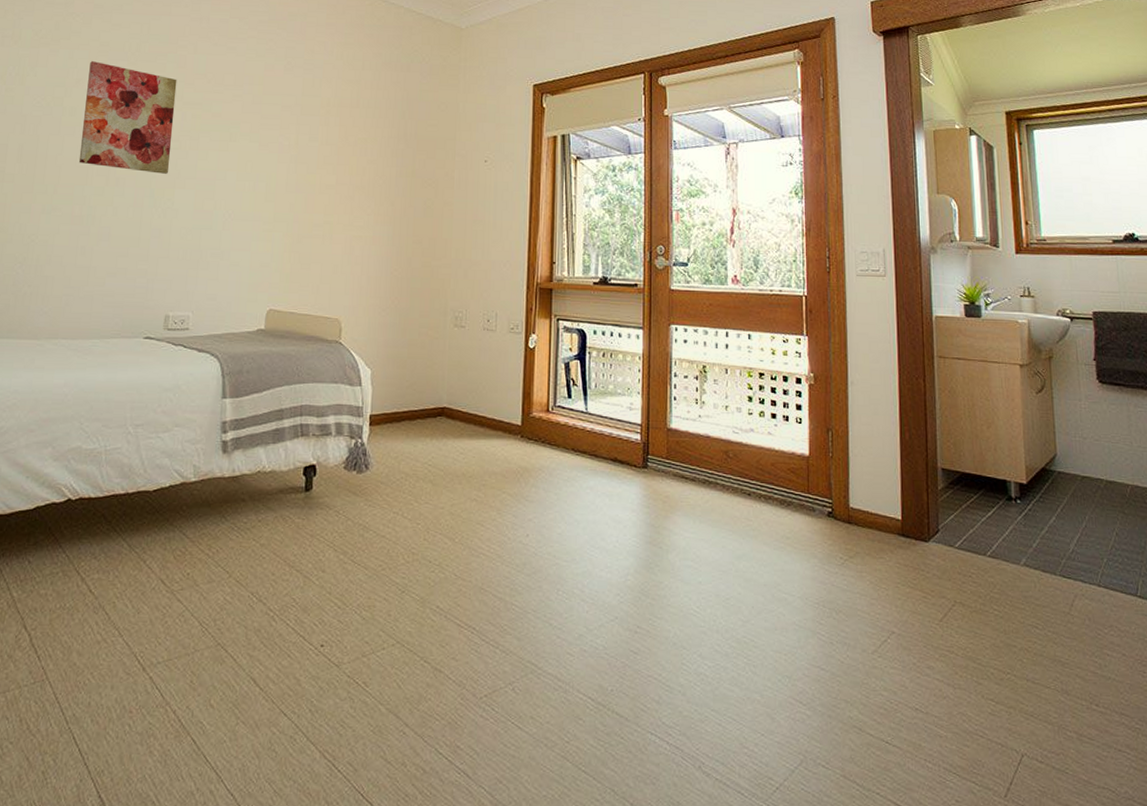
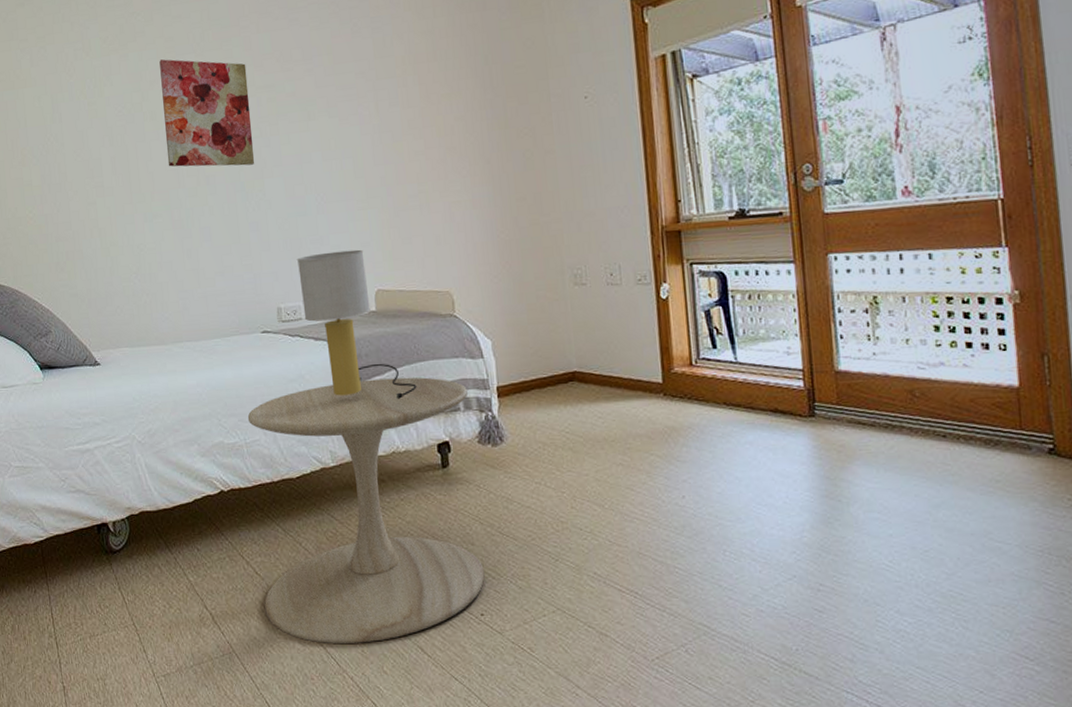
side table: none [92,396,341,673] -> present [247,377,485,643]
table lamp: none [191,267,293,418] -> present [296,249,417,399]

